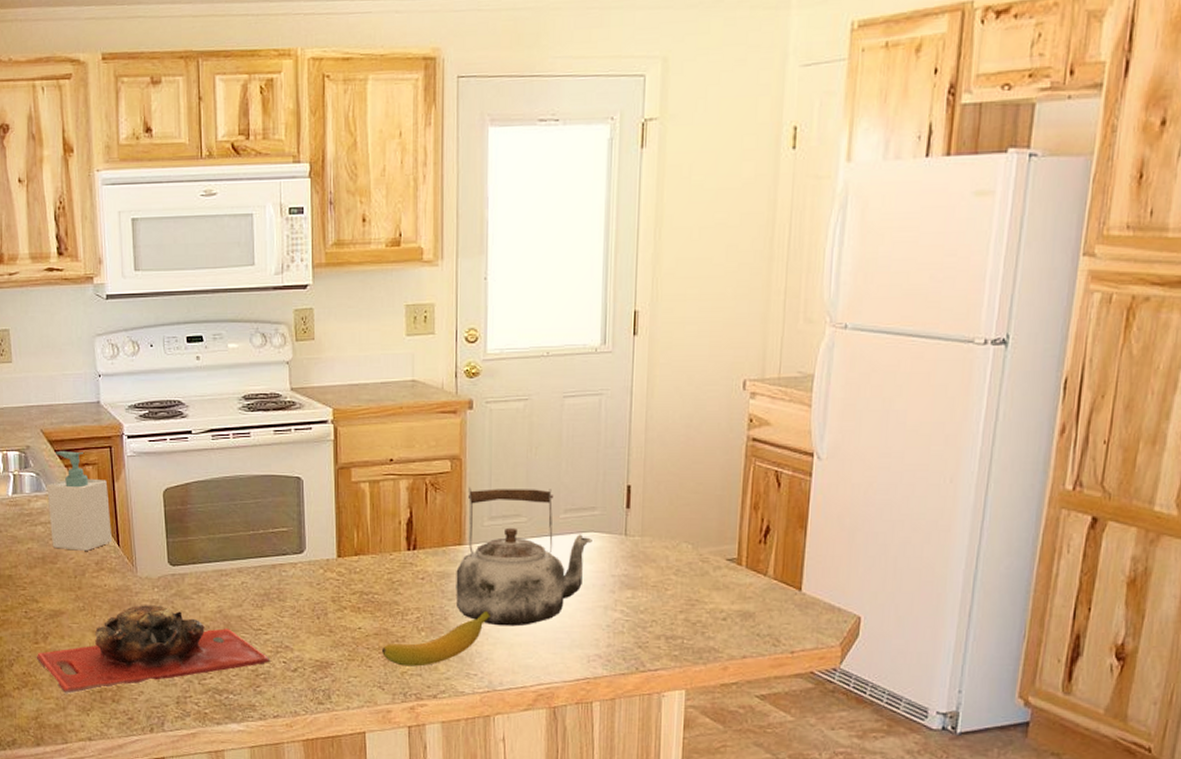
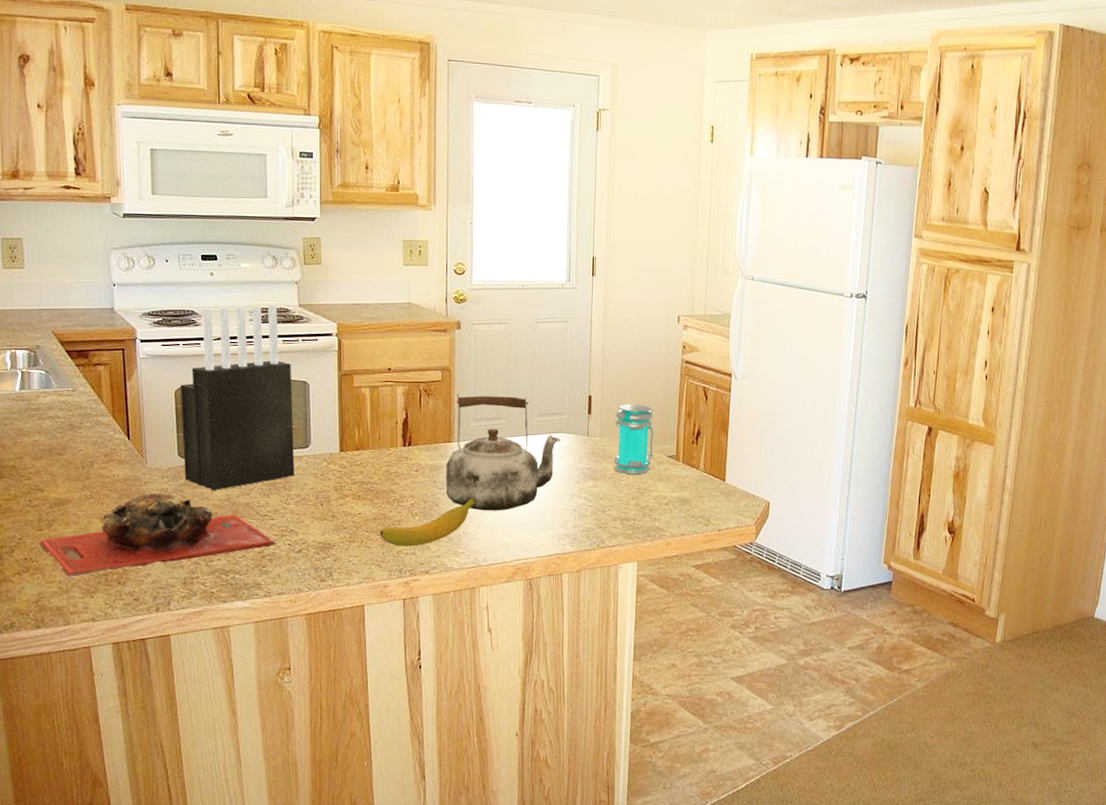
soap bottle: present [47,451,112,551] -> none [56,351,122,444]
knife block: none [168,389,289,601] -> present [180,304,295,490]
jar: none [657,494,709,583] -> present [613,403,653,475]

